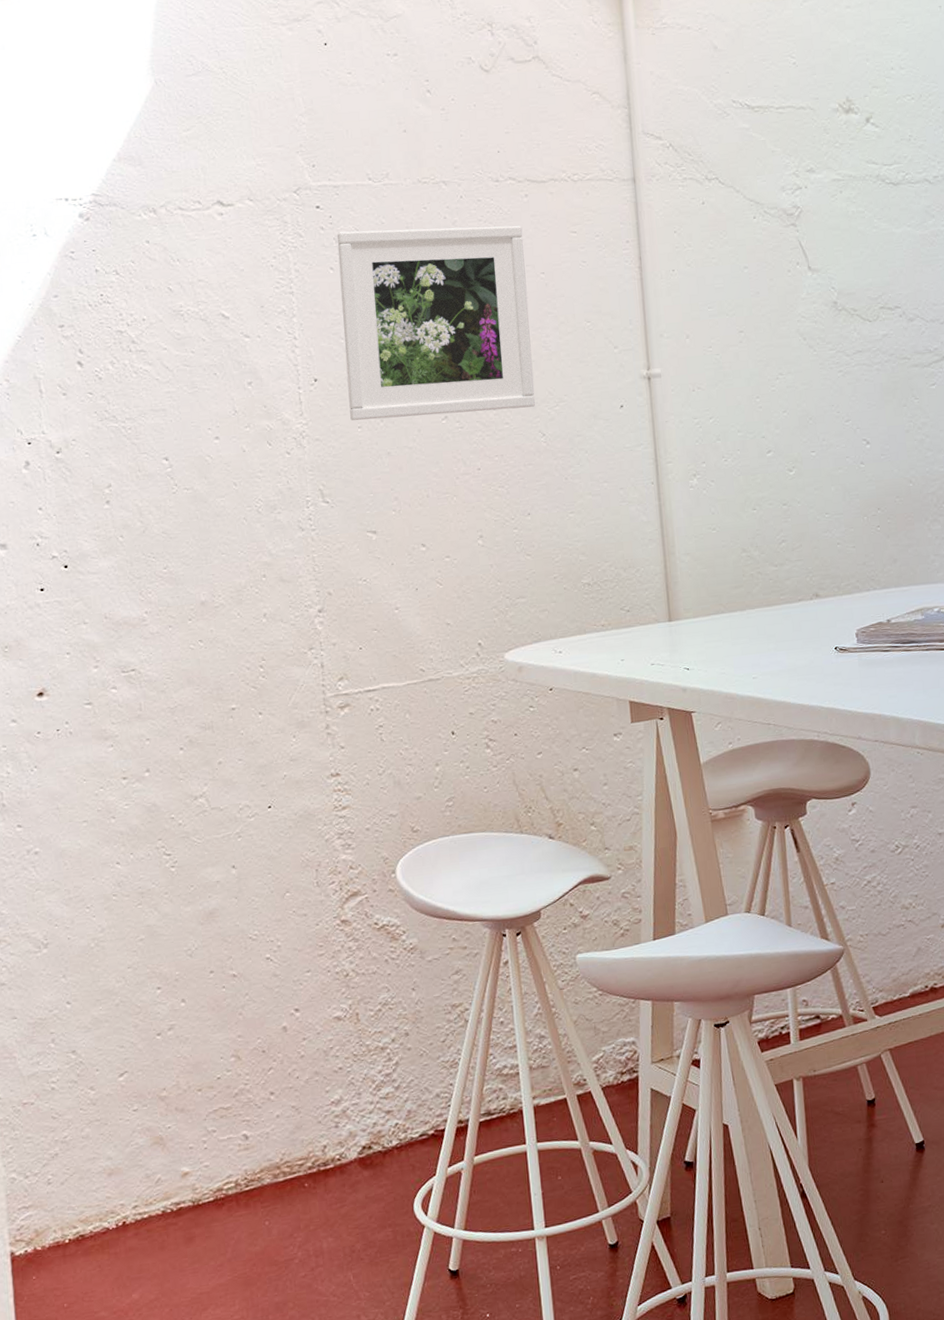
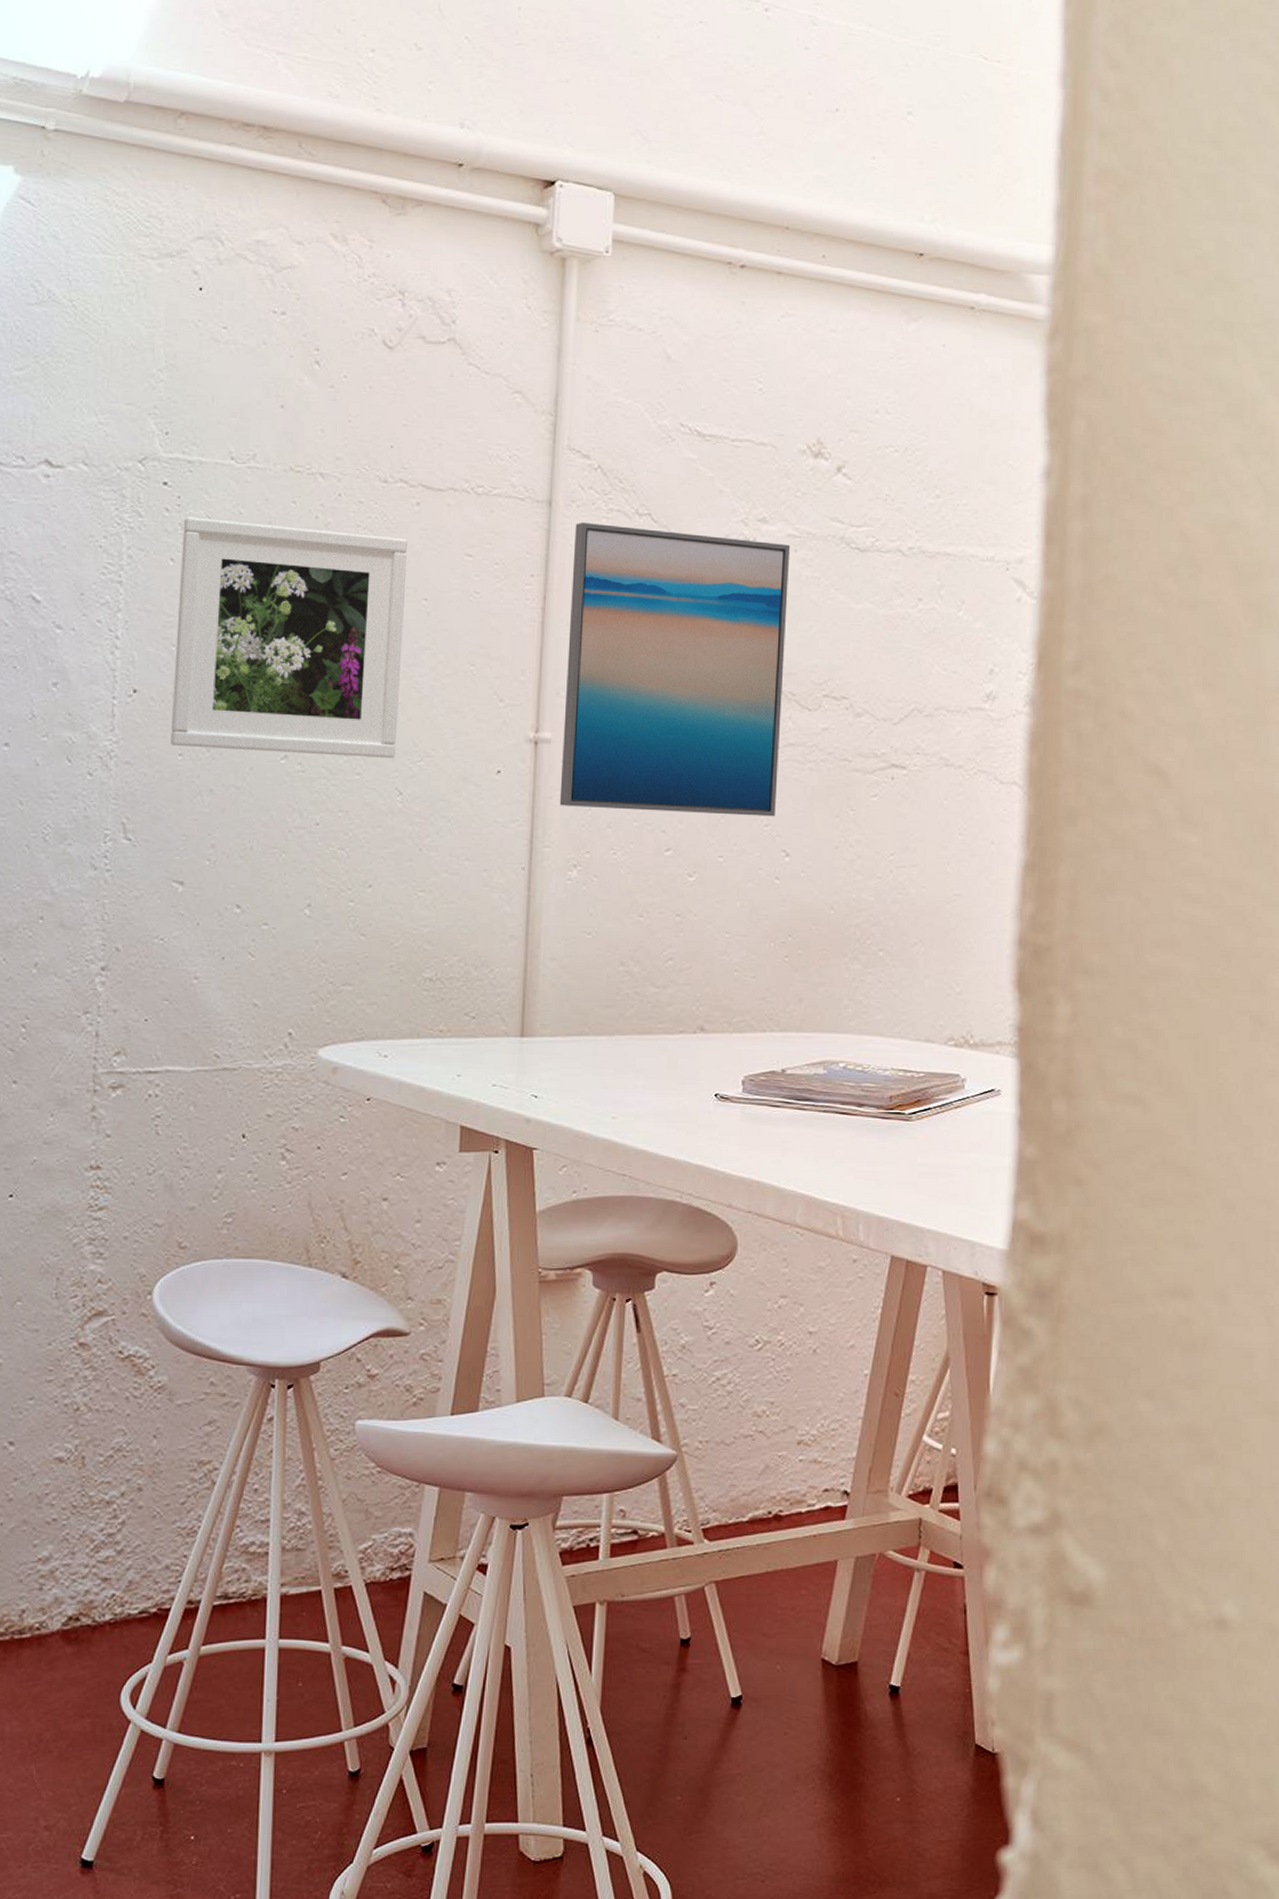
wall art: none [657,187,854,428] -> present [559,521,791,817]

